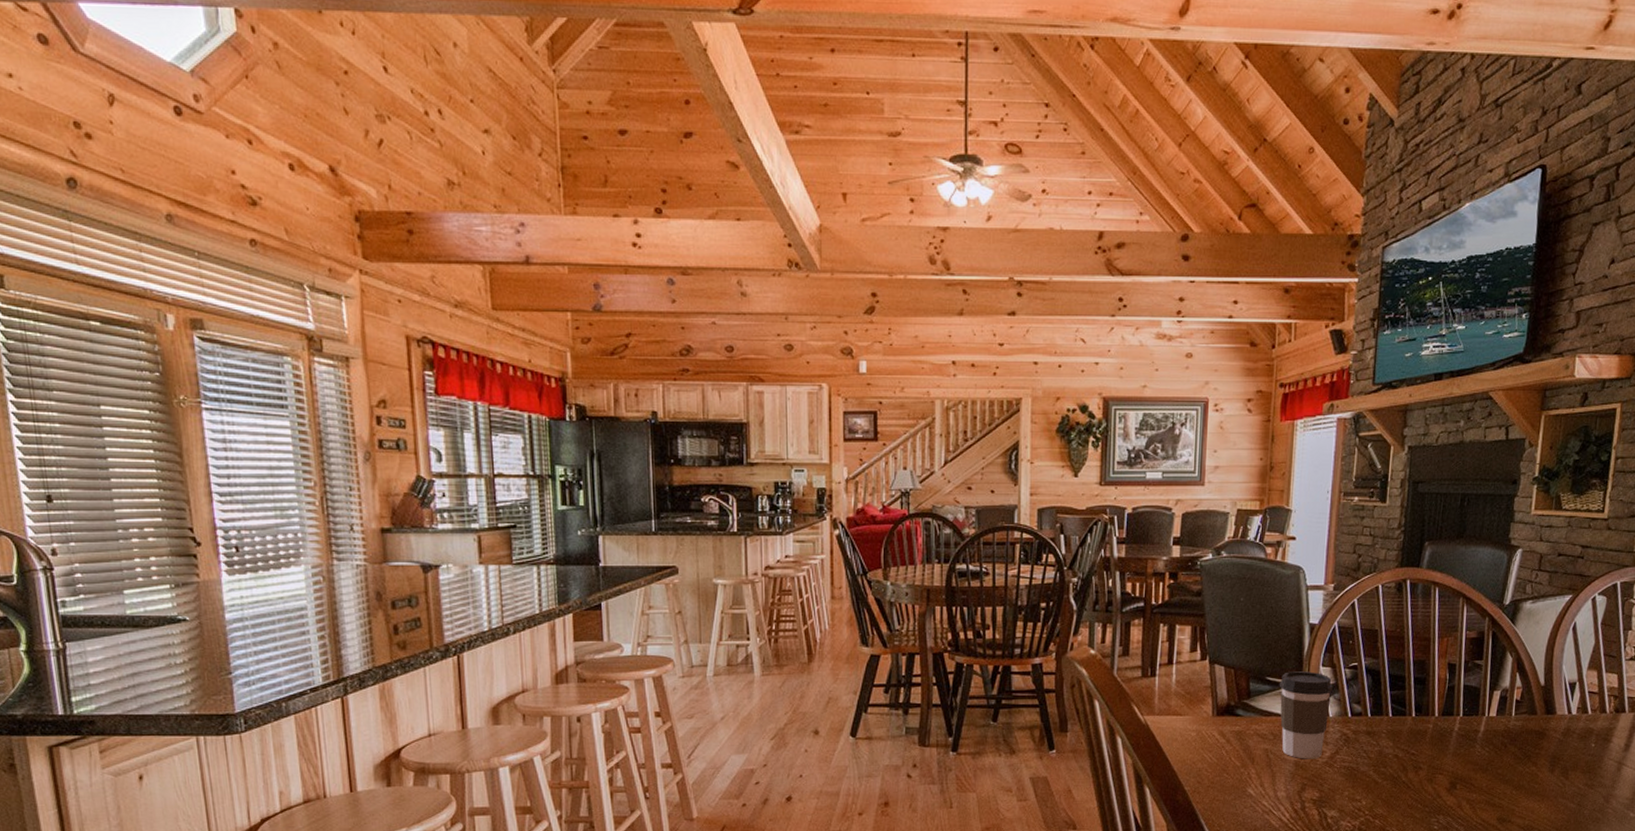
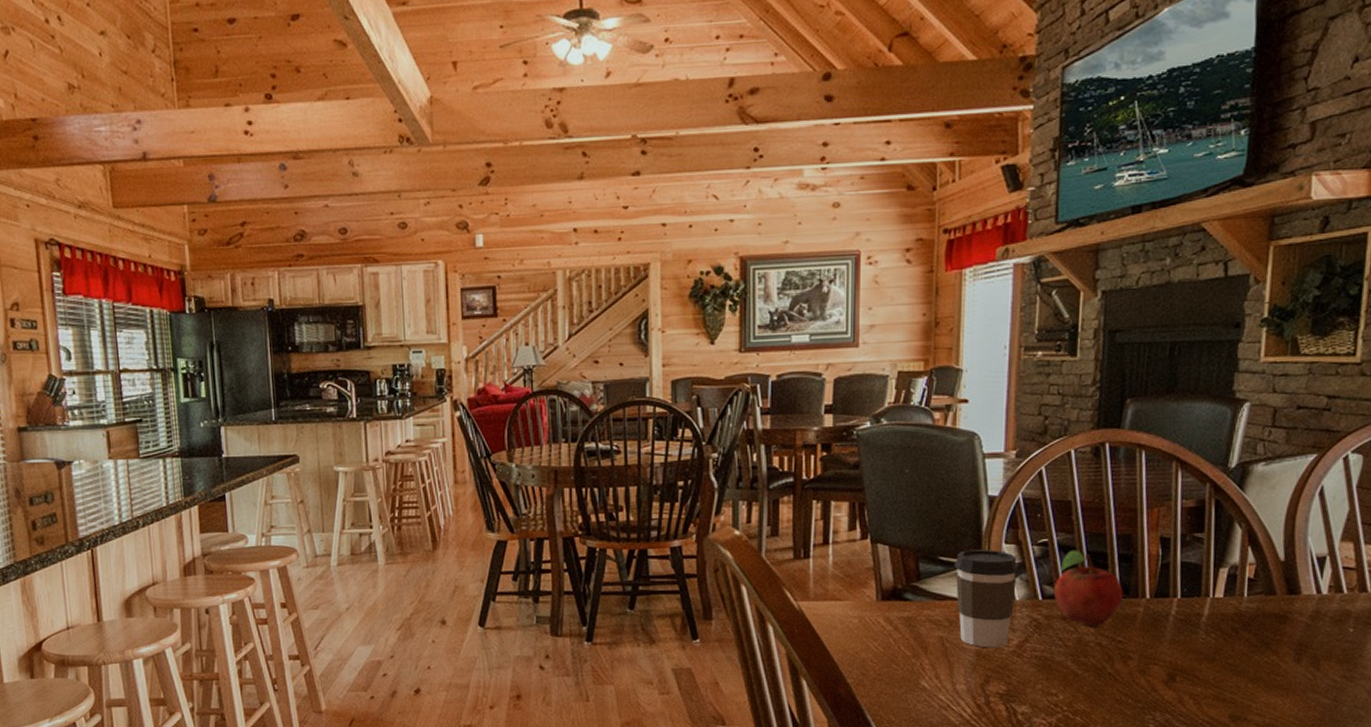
fruit: none [1360,673,1417,741] -> present [1053,550,1123,627]

